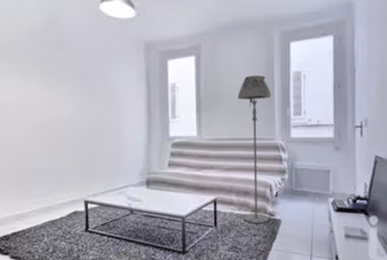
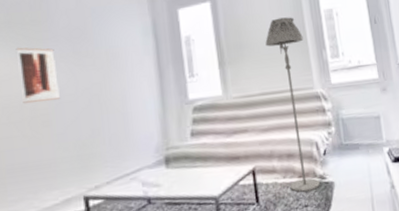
wall art: none [42,80,72,125] -> present [16,47,60,104]

